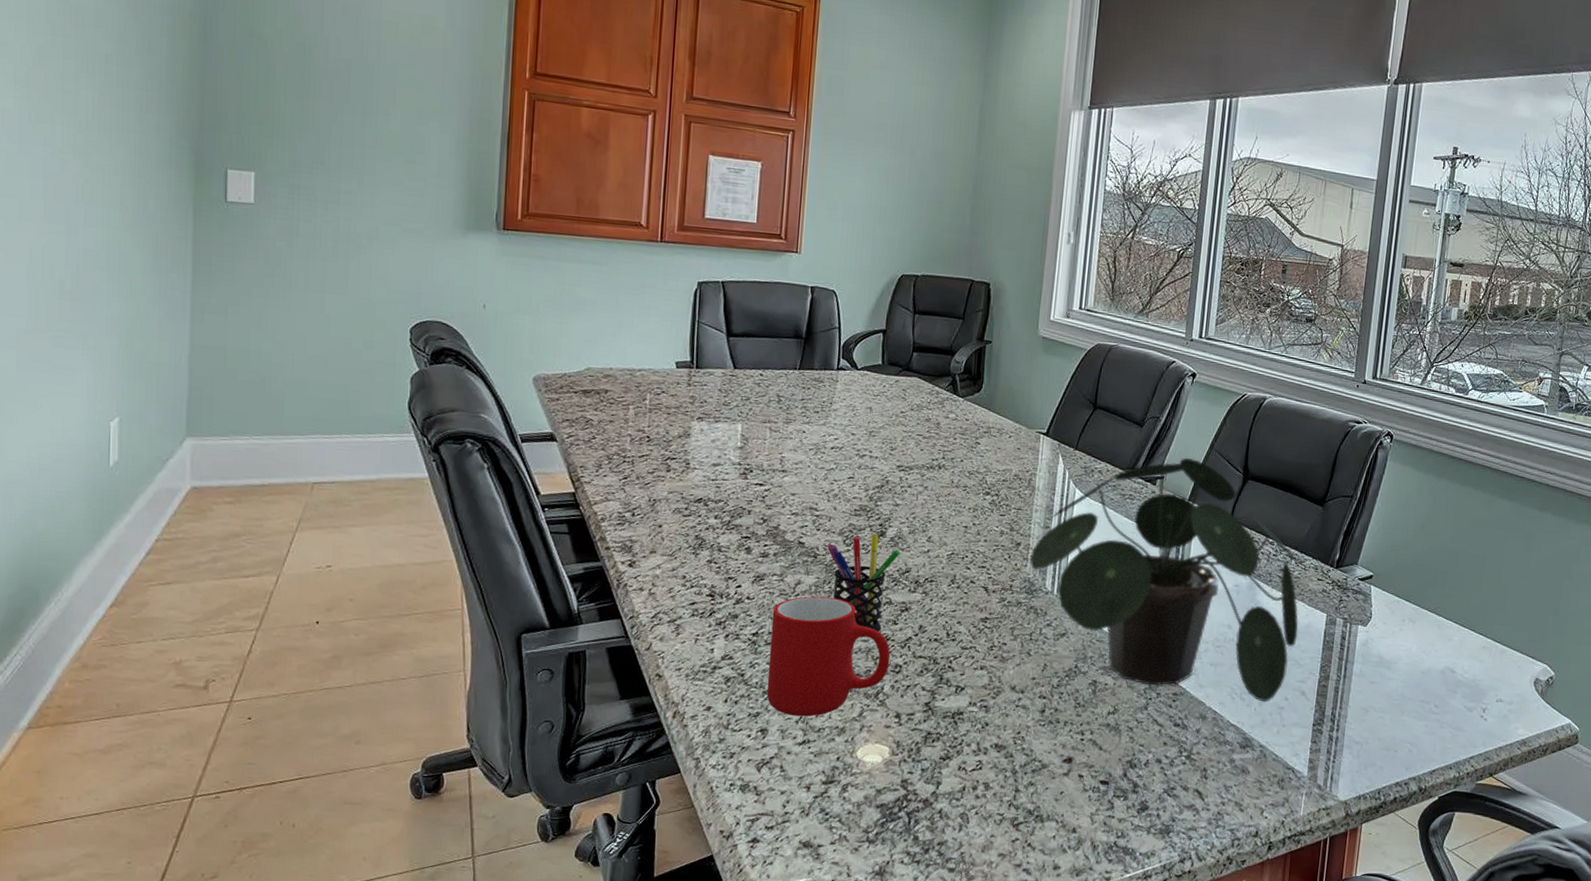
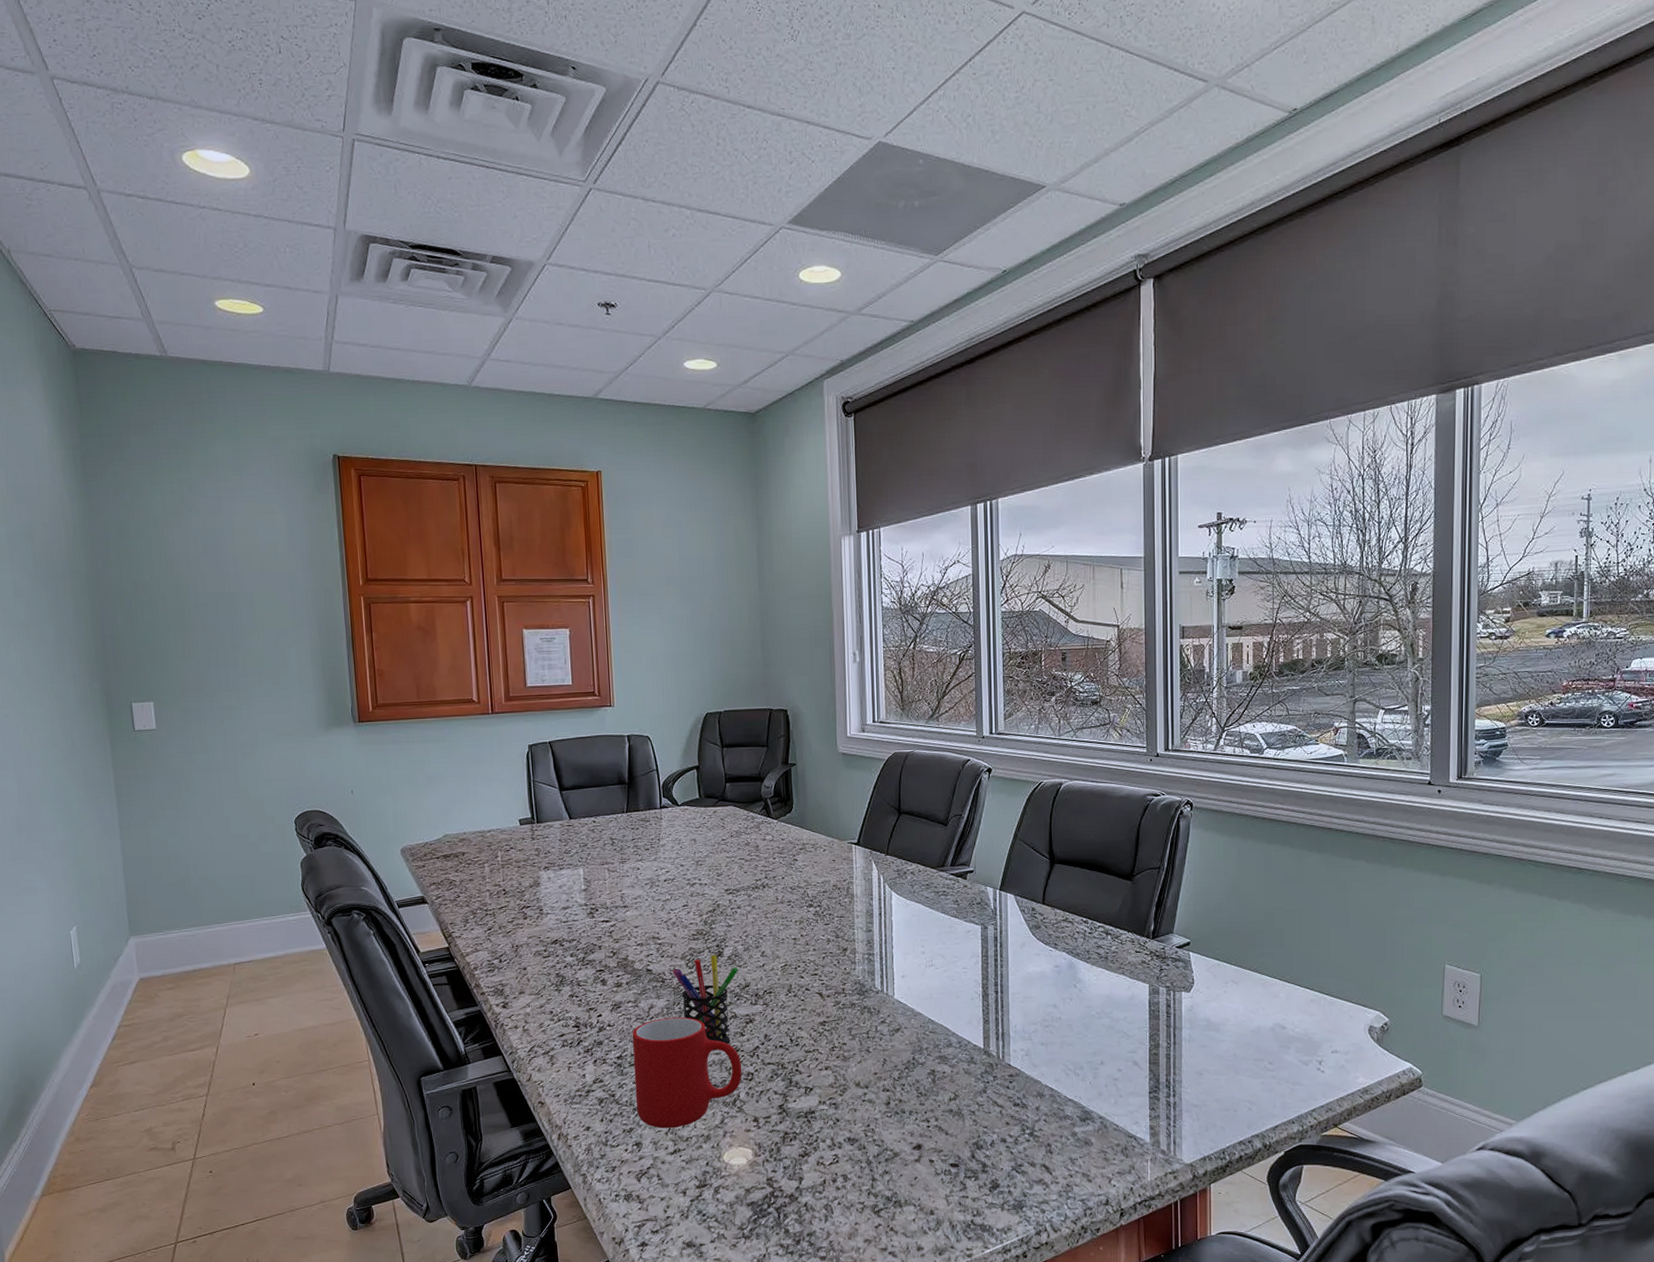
potted plant: present [1030,457,1299,702] -> none [858,849,1123,1075]

